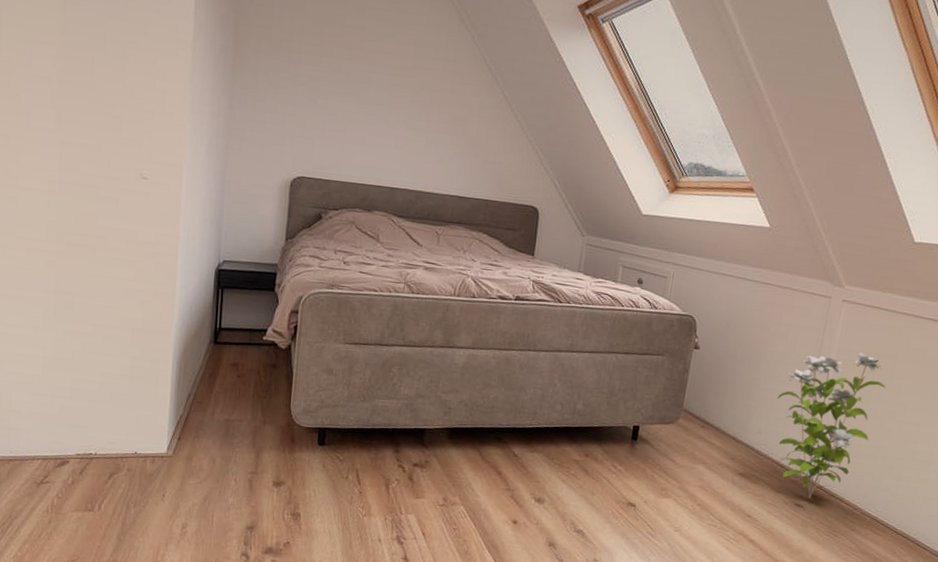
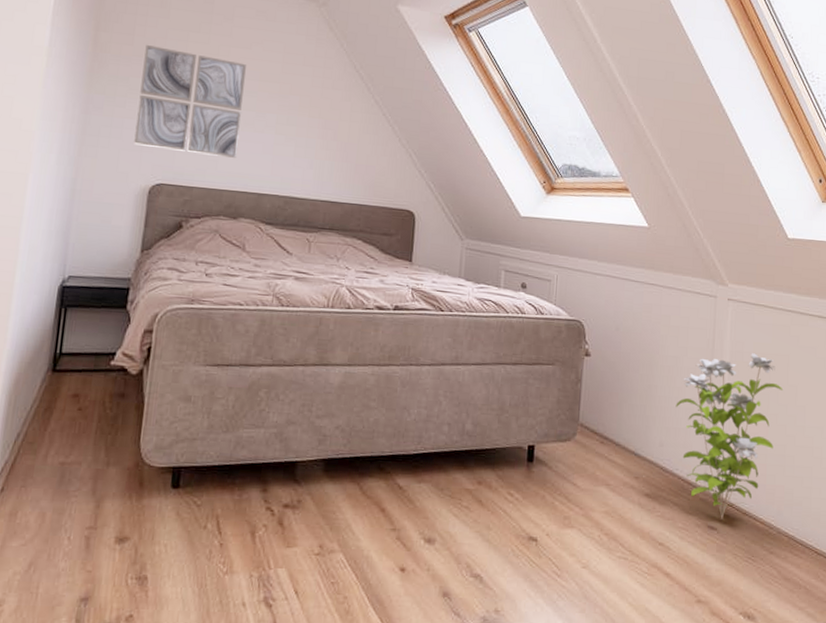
wall art: none [276,39,379,154] -> present [134,45,246,159]

